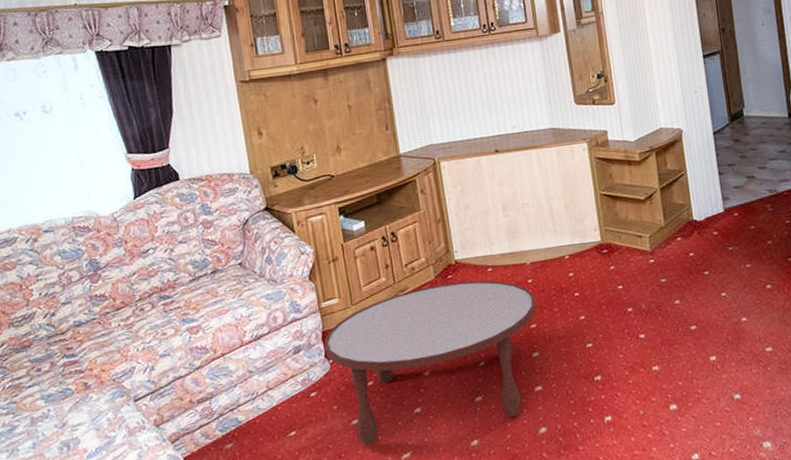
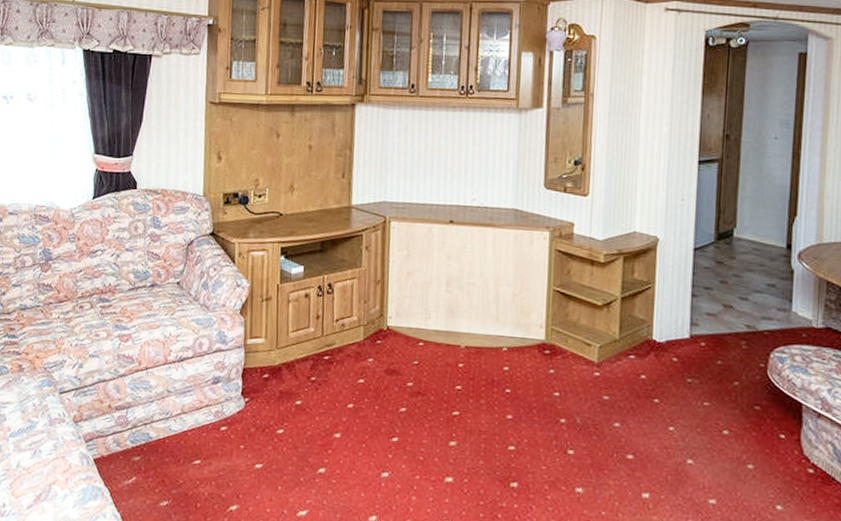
coffee table: present [323,280,536,446] -> none [242,347,463,503]

